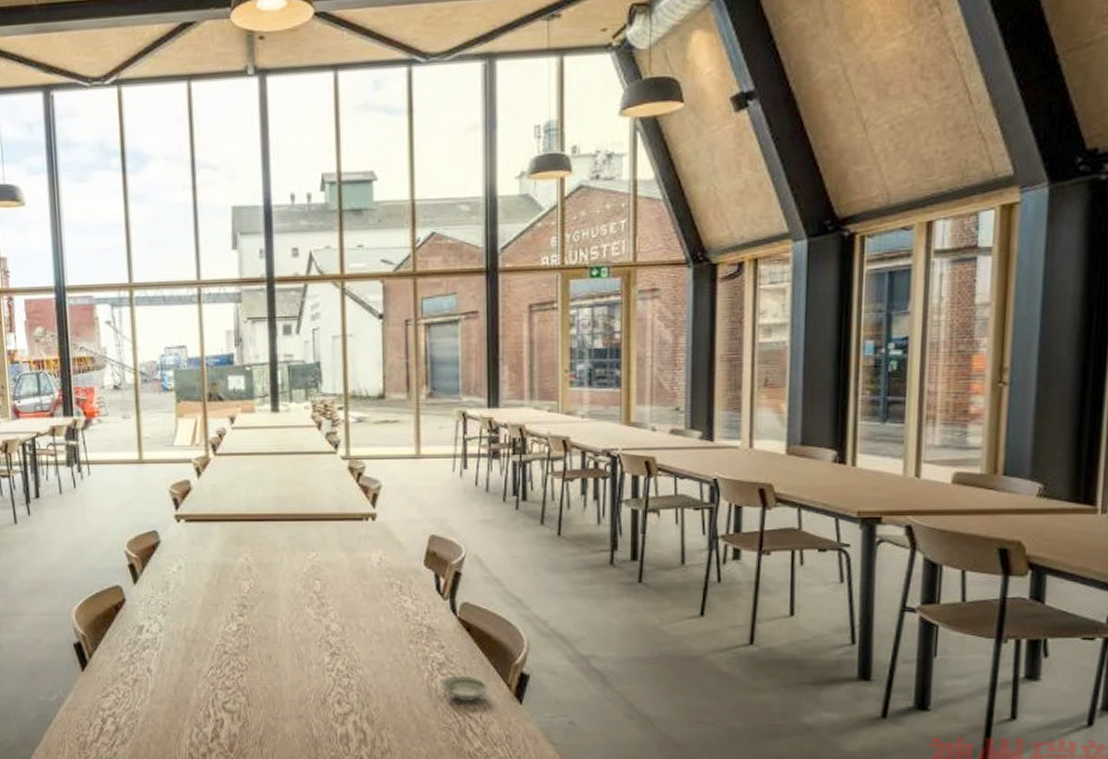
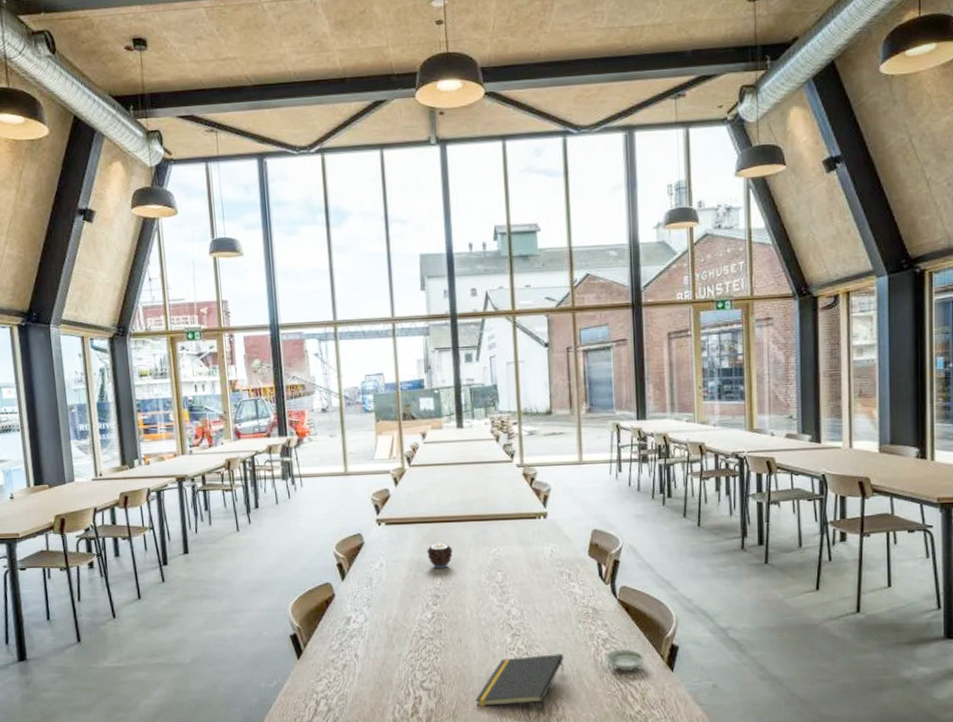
candle: none [233,543,263,575] -> present [427,542,453,569]
notepad: none [285,676,392,734] -> present [474,653,565,706]

